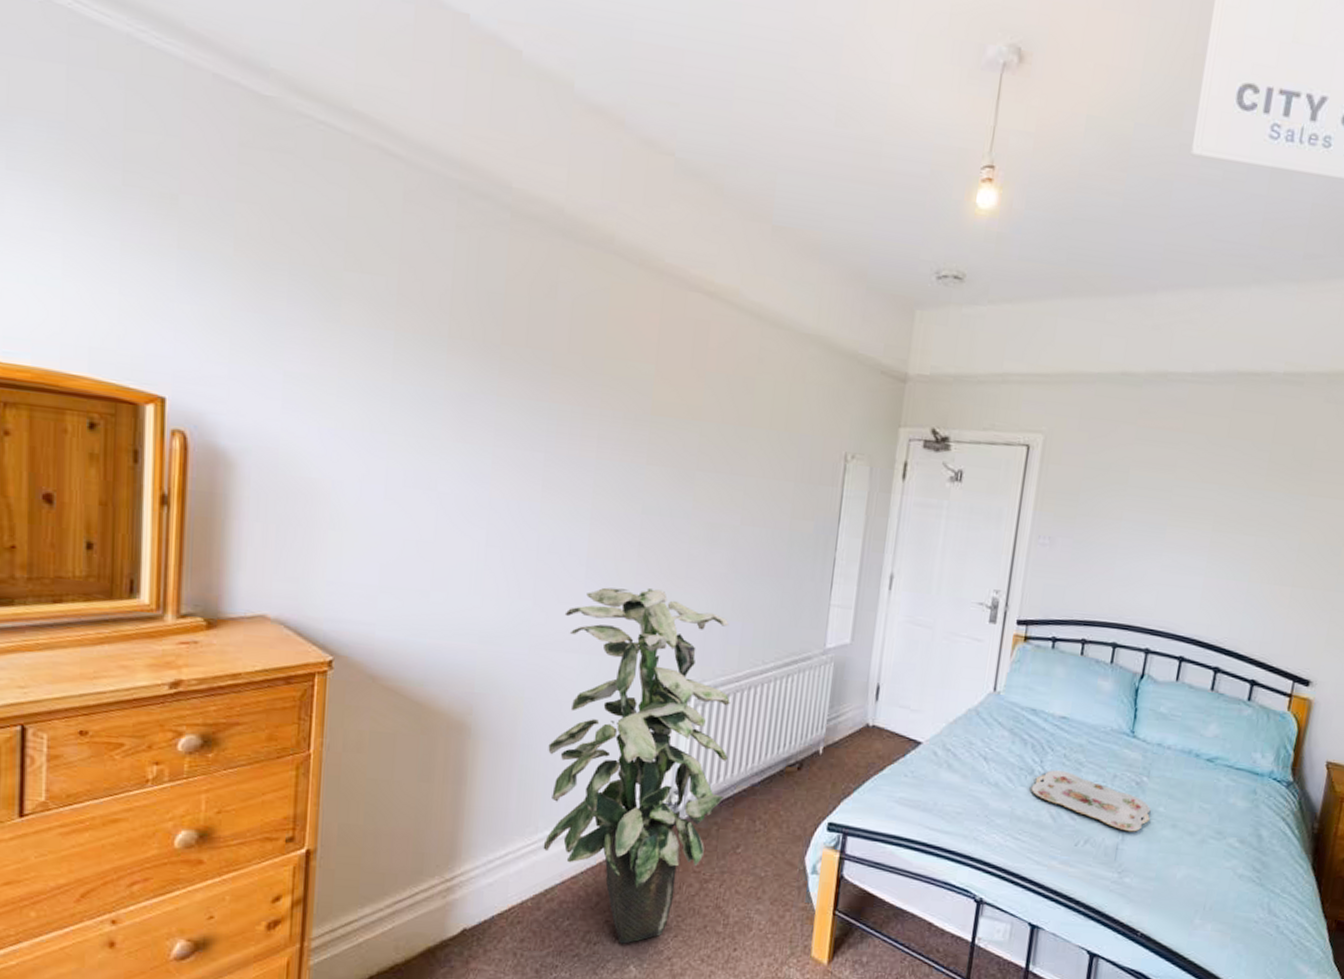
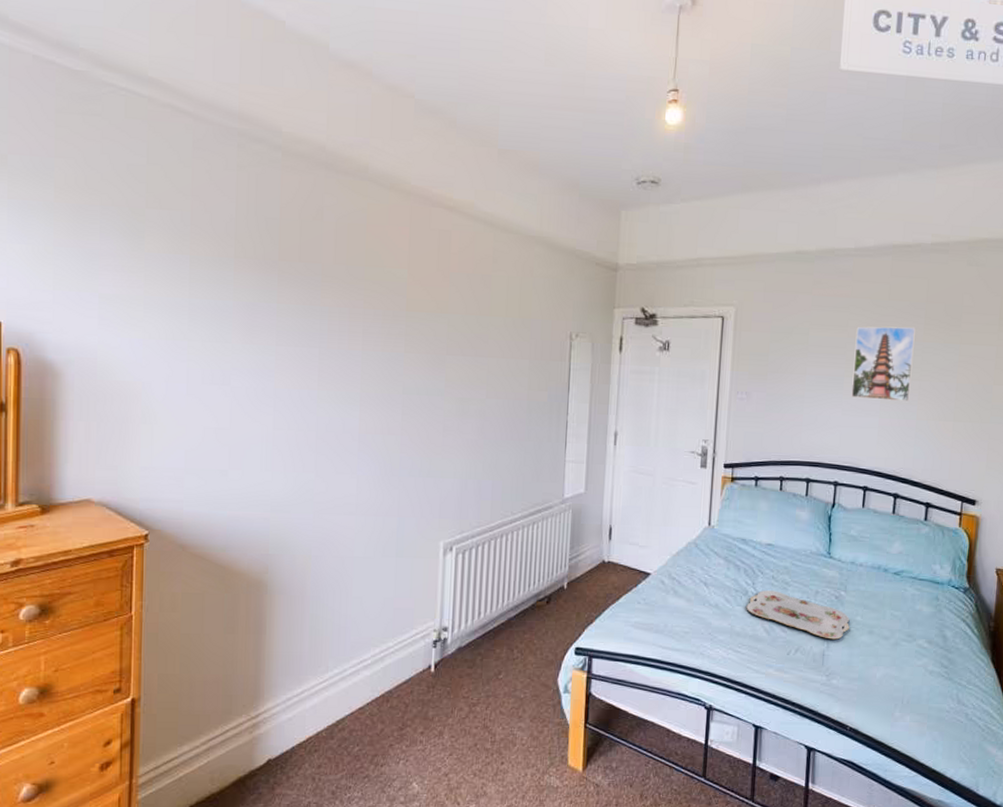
indoor plant: present [543,587,730,944] -> none [333,457,486,764]
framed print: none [1173,466,1257,560] -> present [851,326,916,401]

